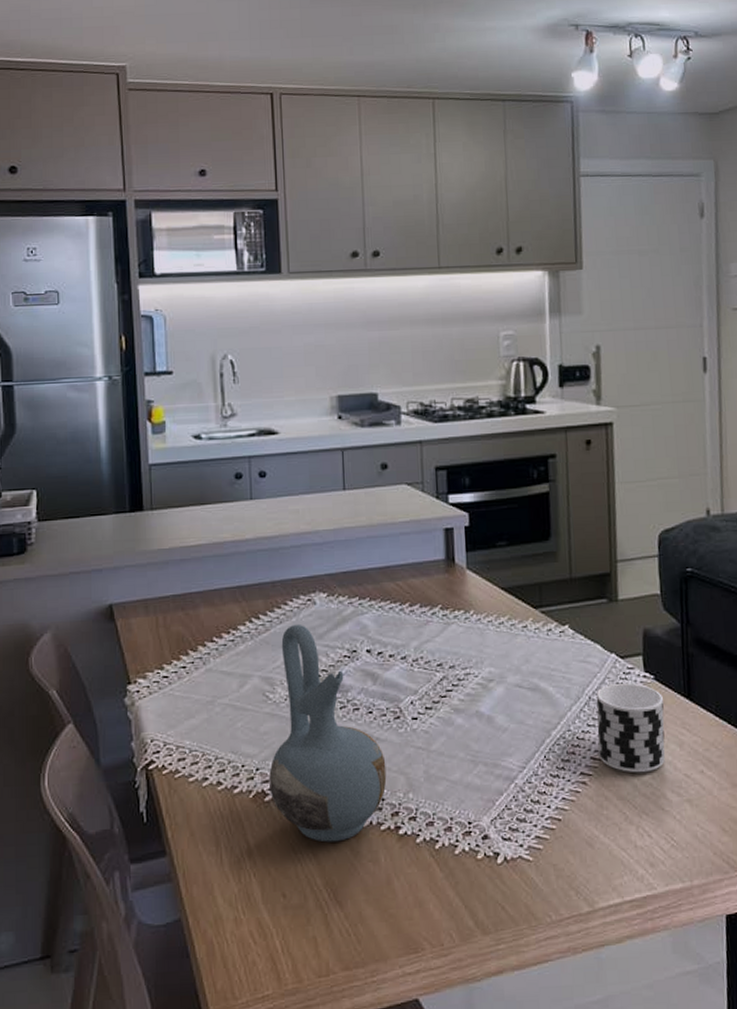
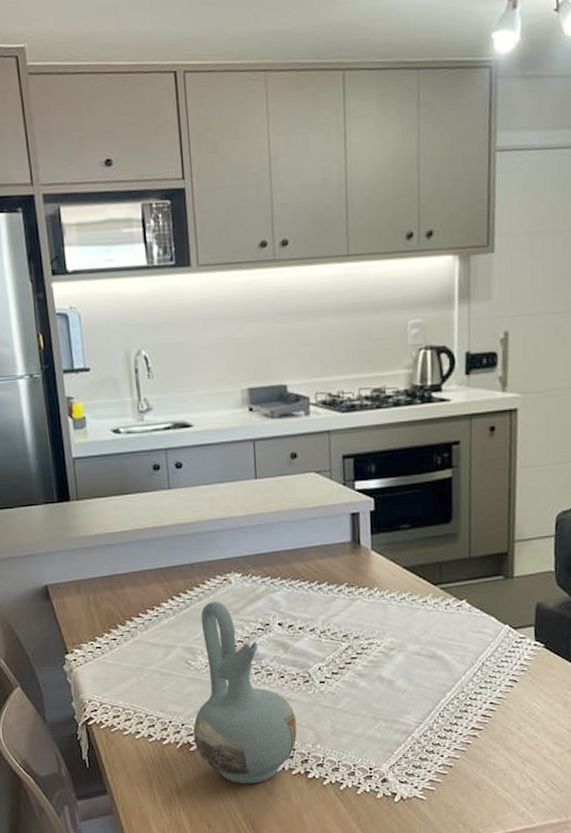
cup: present [596,683,665,773] -> none [488,651,552,728]

